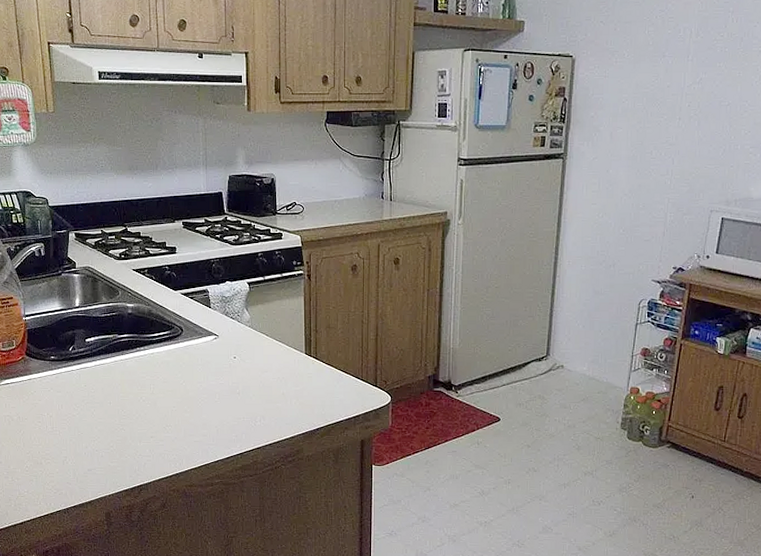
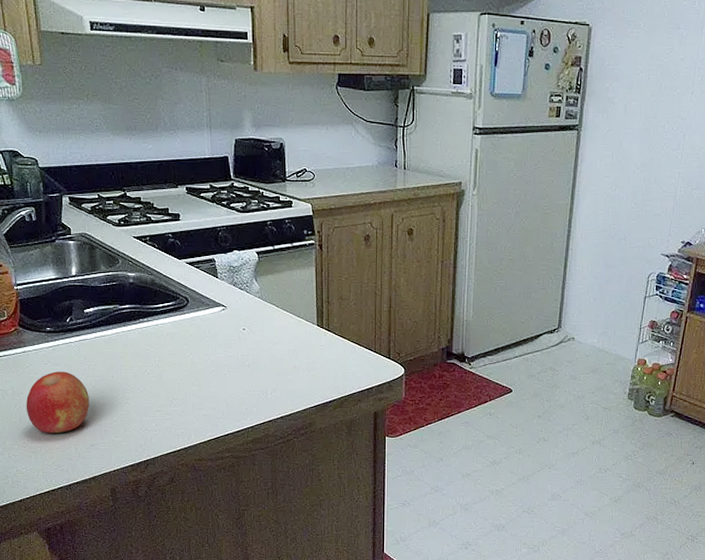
fruit: none [29,398,88,458] -> present [25,371,90,434]

